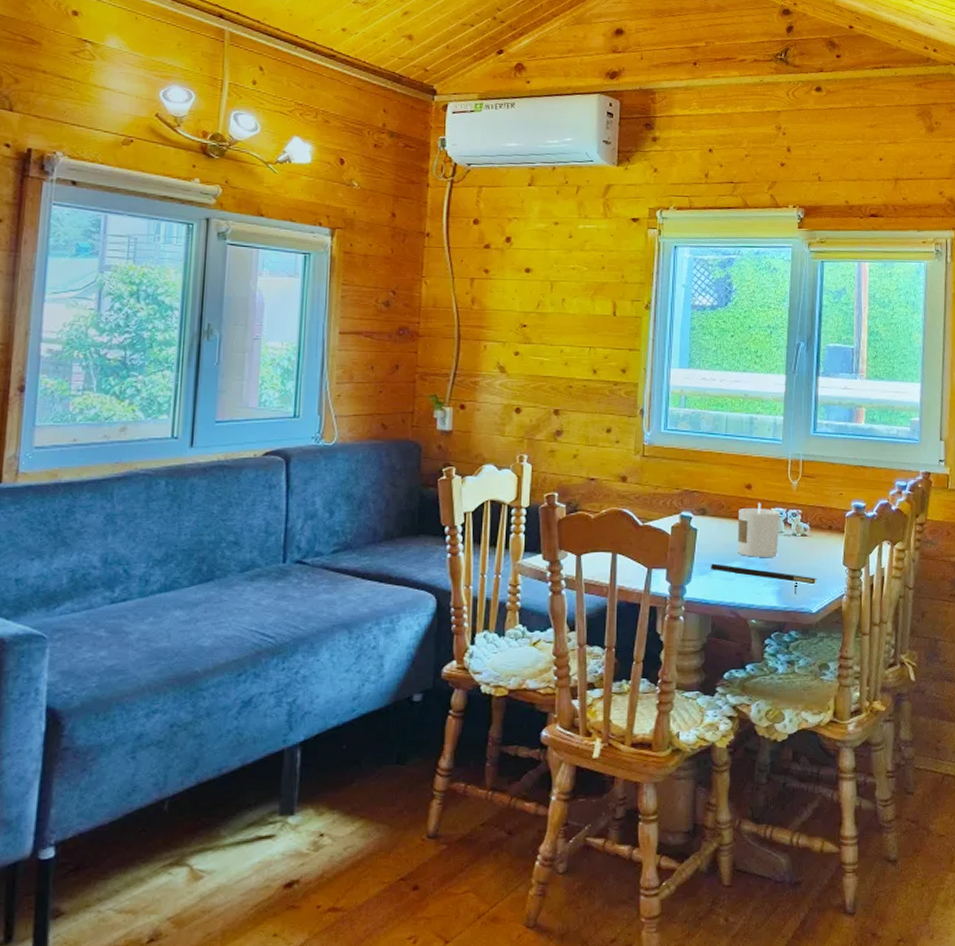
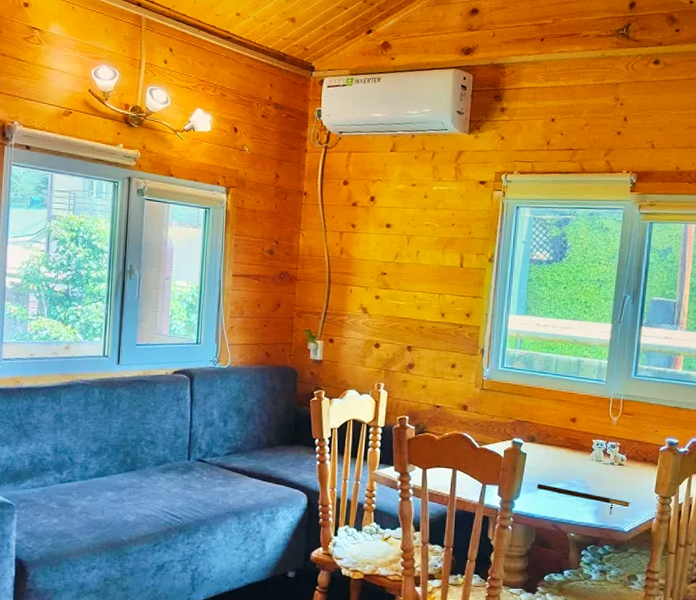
candle: present [738,502,780,557] -> none [561,434,601,481]

